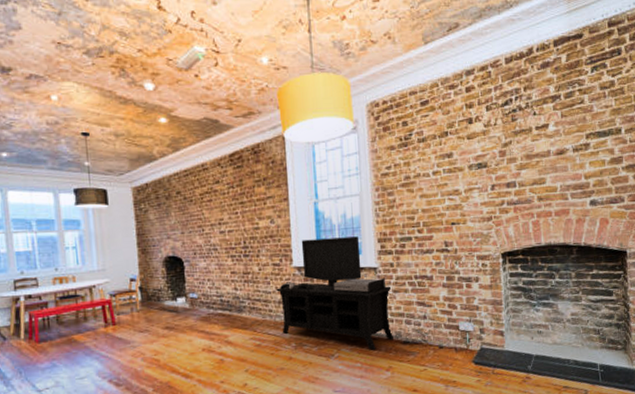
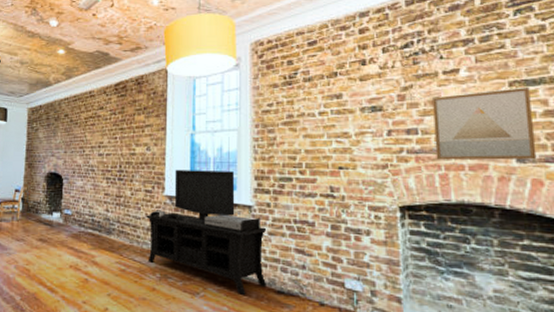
wall art: none [528,139,604,209] -> present [433,88,537,161]

